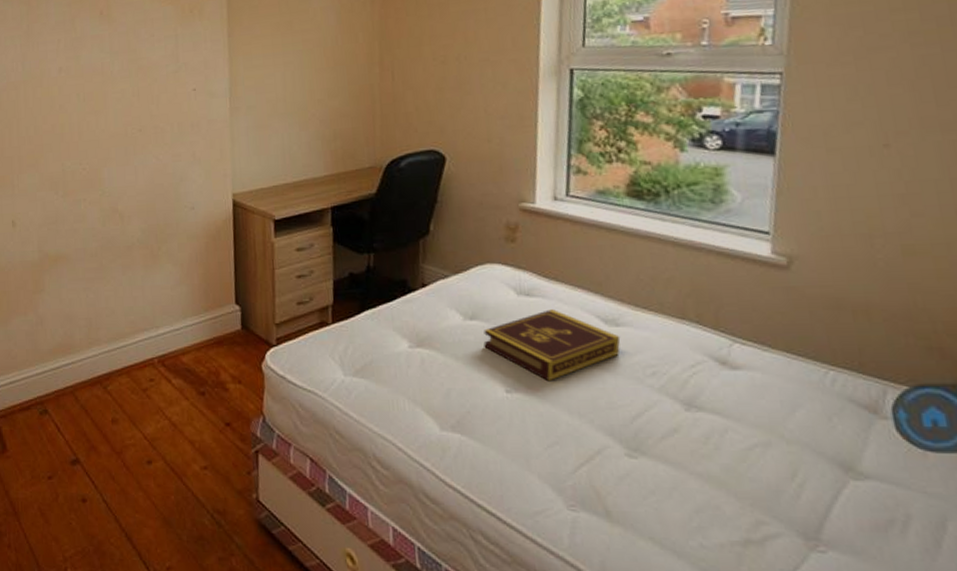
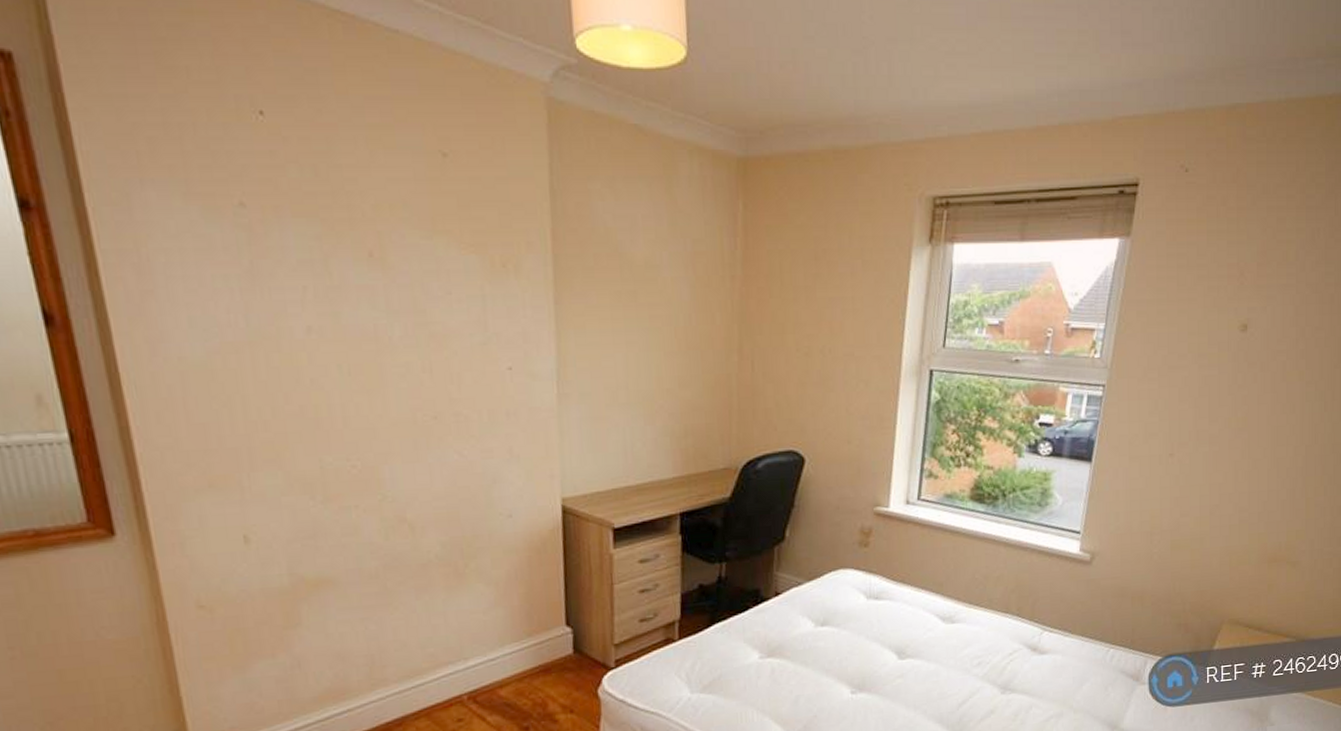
book: present [483,309,621,382] -> none [833,611,955,680]

